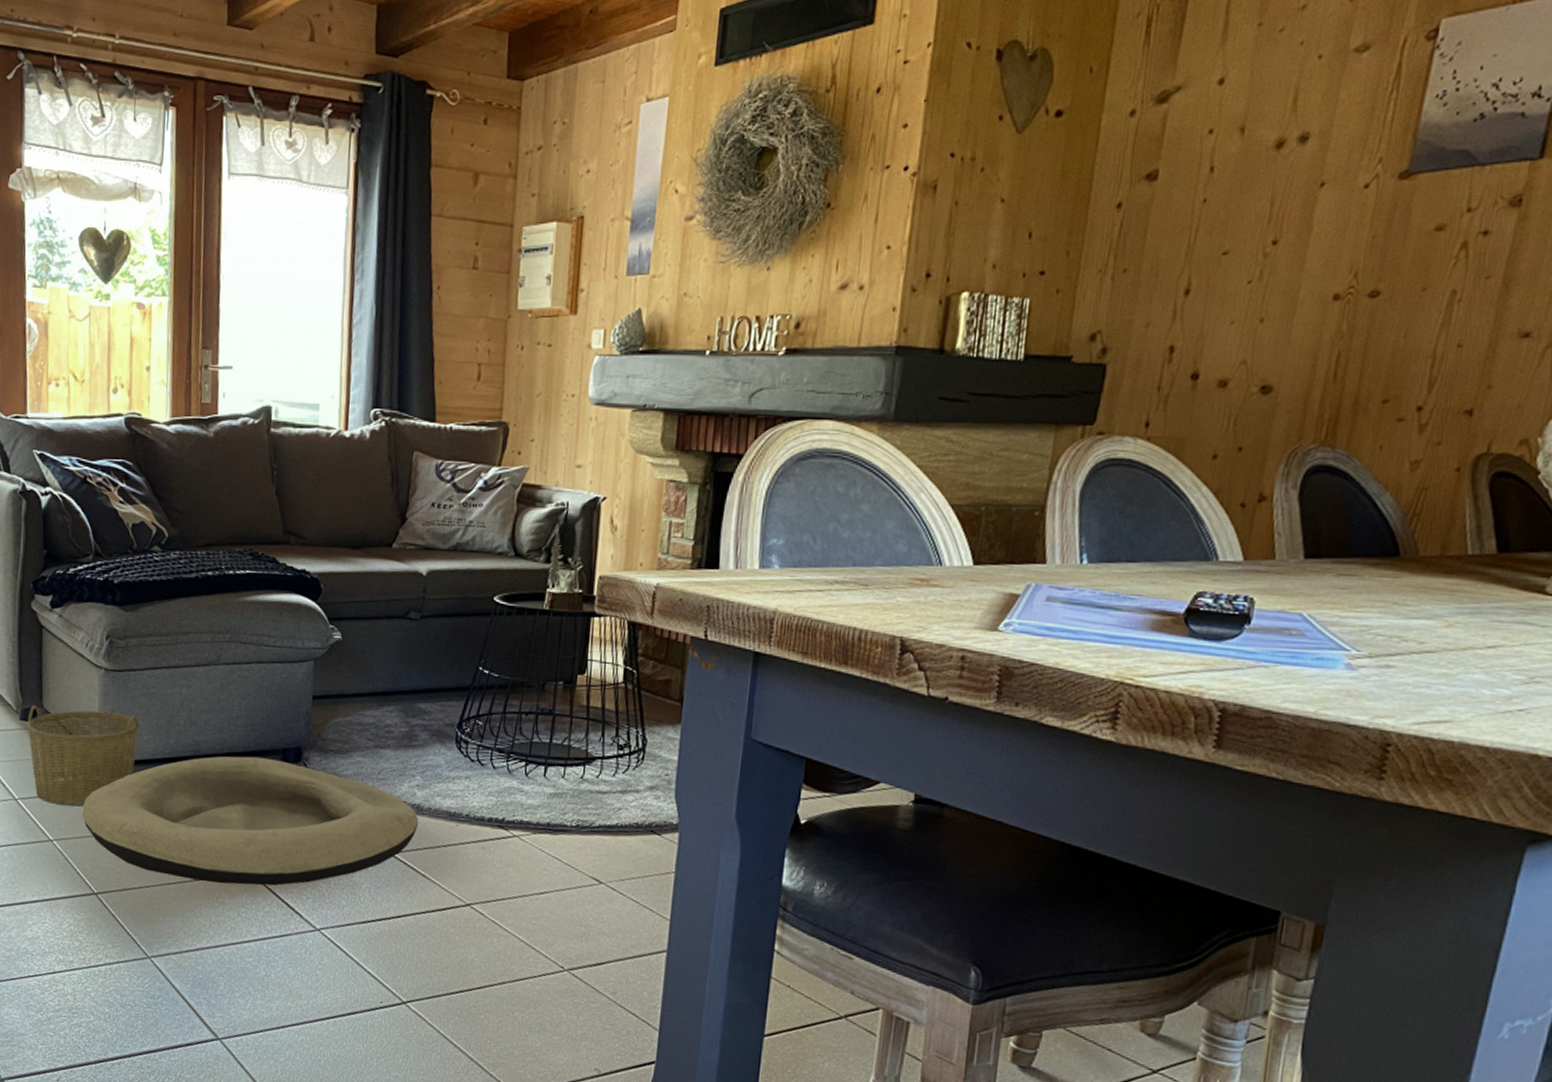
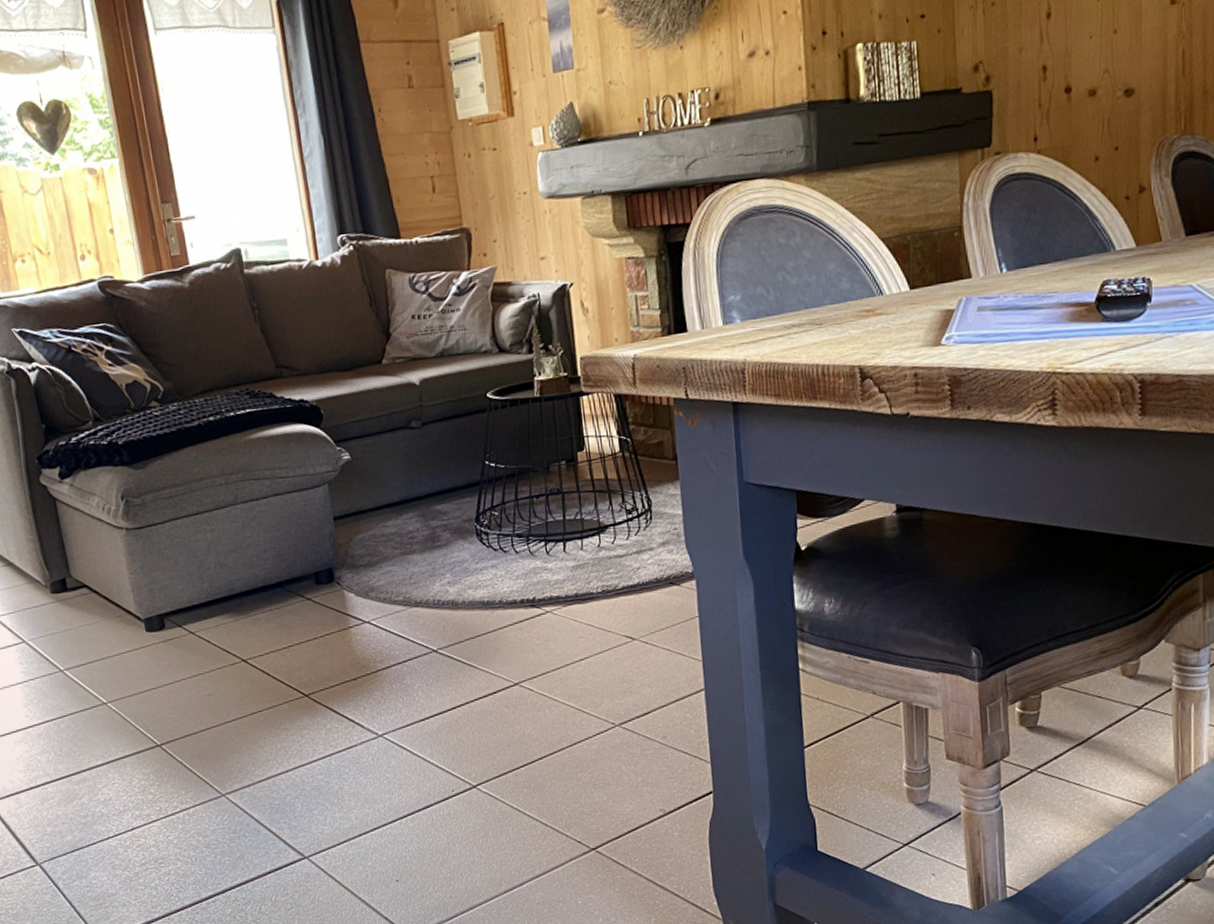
basket: present [27,705,139,807] -> none [58,568,174,668]
dog bed: present [82,756,418,886] -> none [129,584,456,714]

